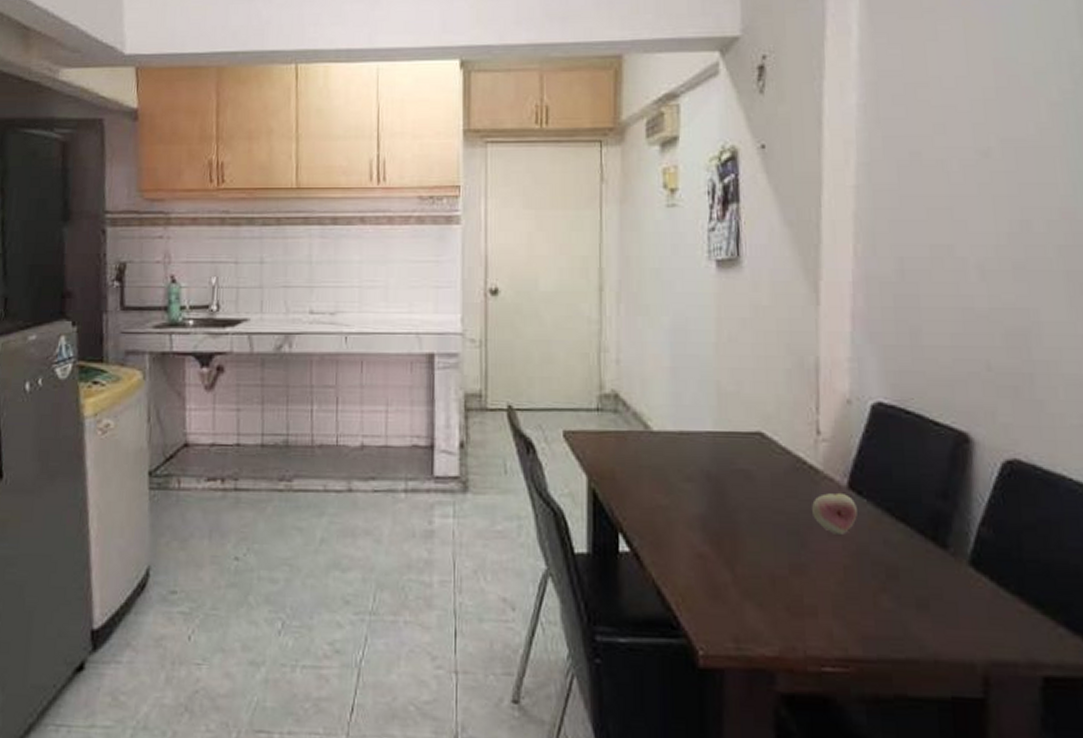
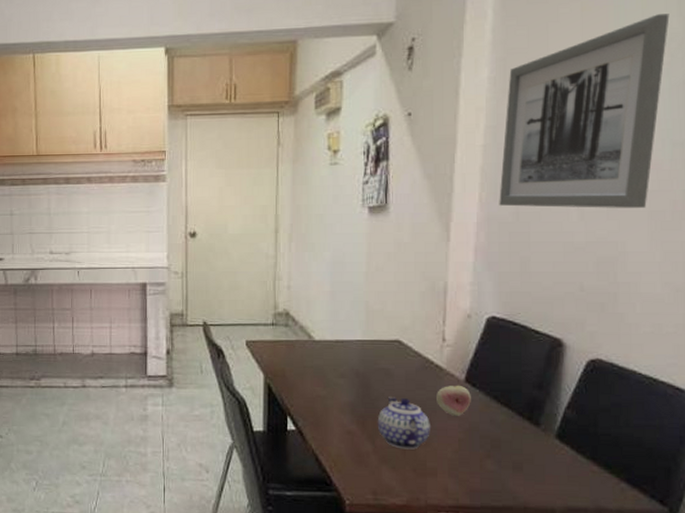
teapot: none [736,508,807,580] -> present [377,397,430,450]
wall art: none [878,34,1070,267] -> present [499,14,670,208]

